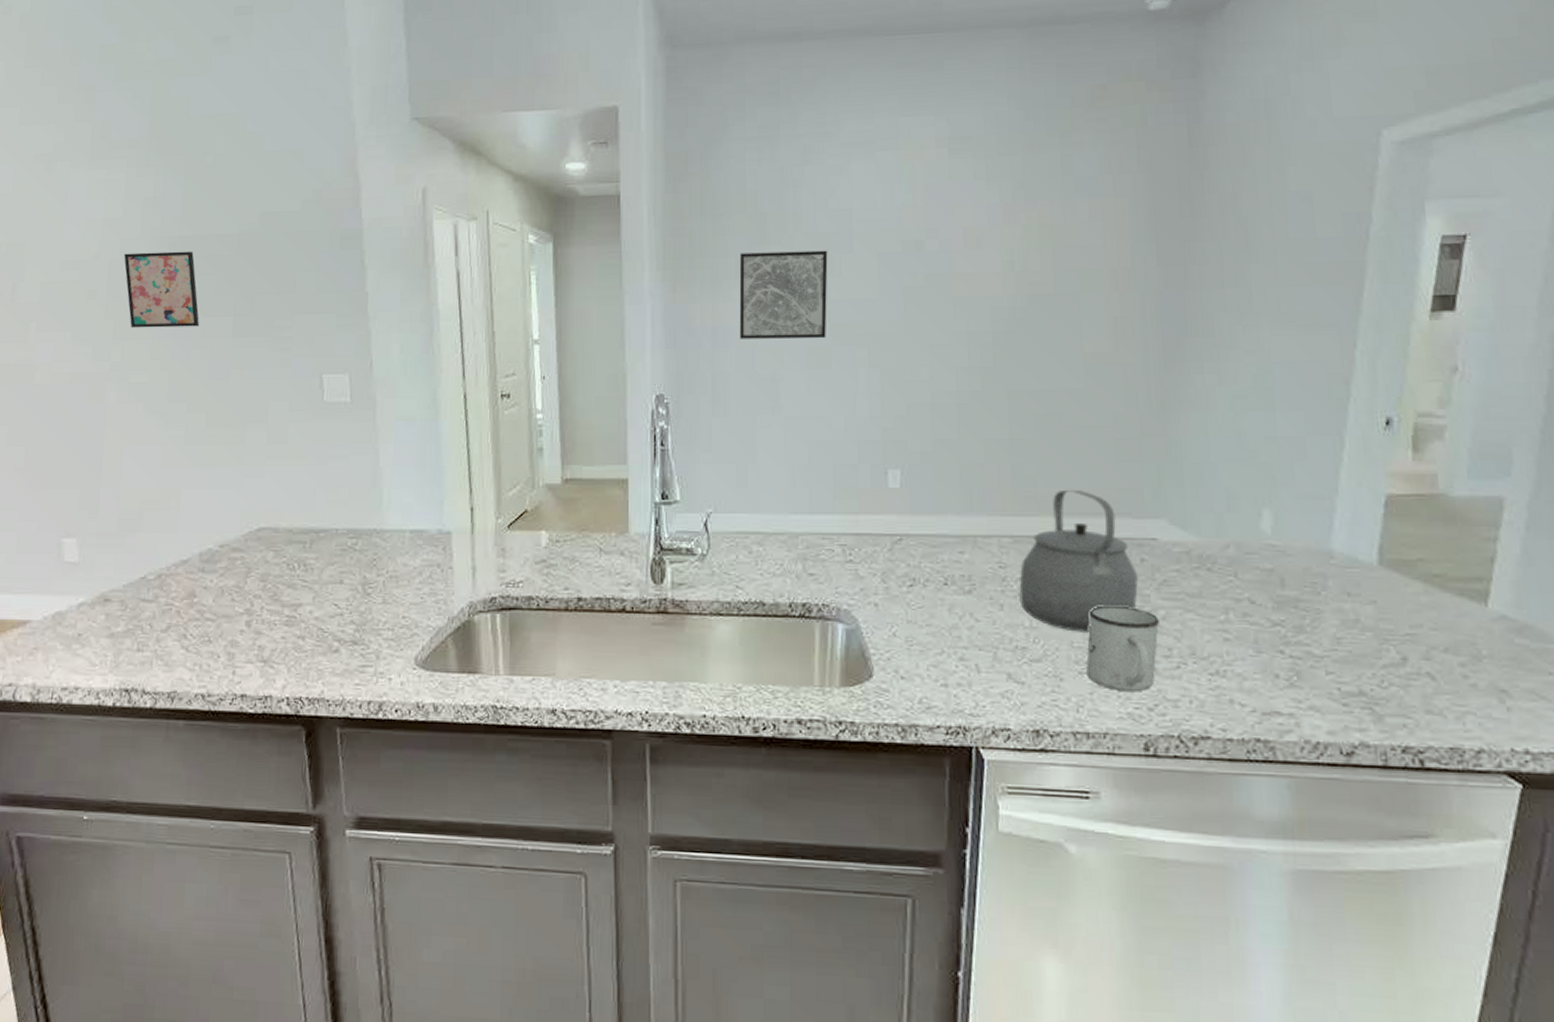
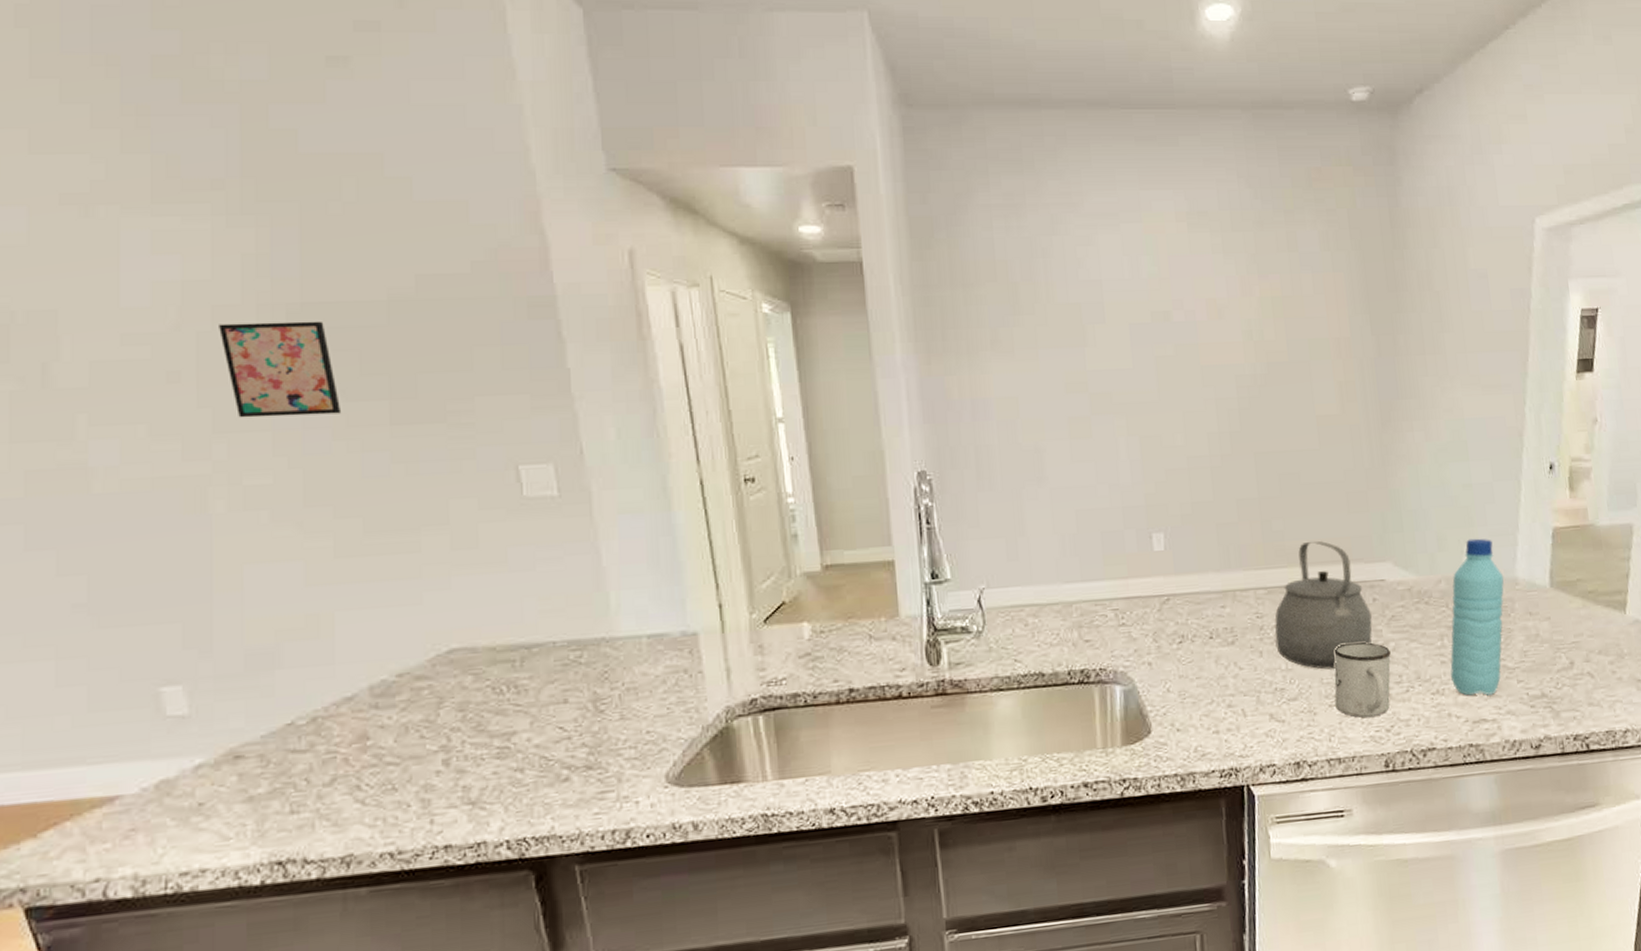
wall art: present [739,250,828,339] -> none [994,321,1085,412]
water bottle: none [1236,500,1315,685] -> present [1450,538,1504,696]

